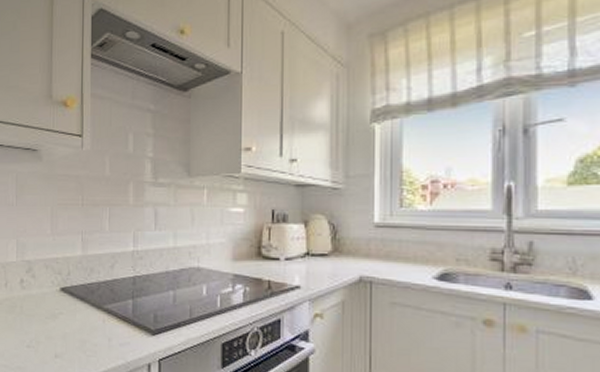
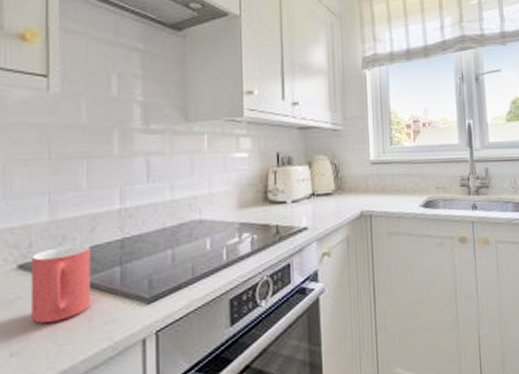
mug: none [68,276,110,337] -> present [30,244,90,323]

